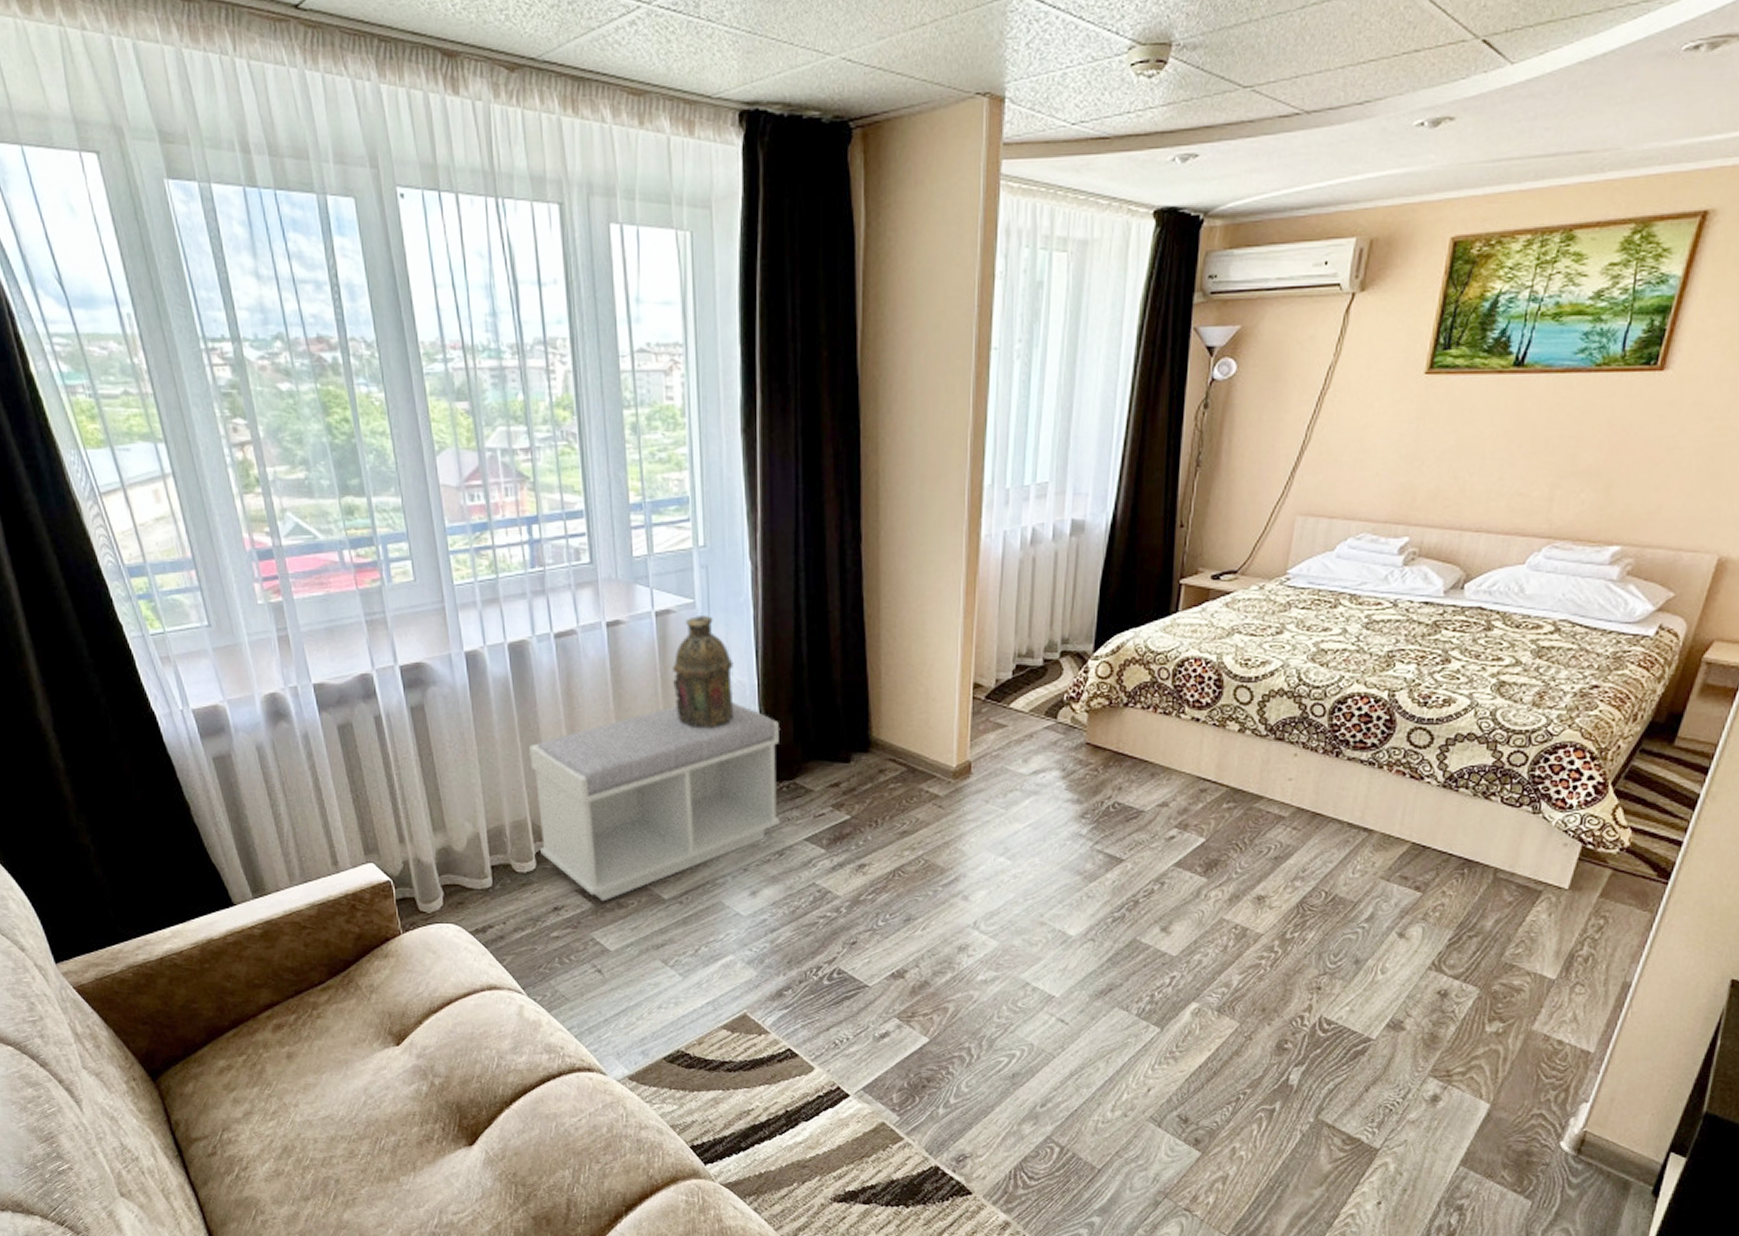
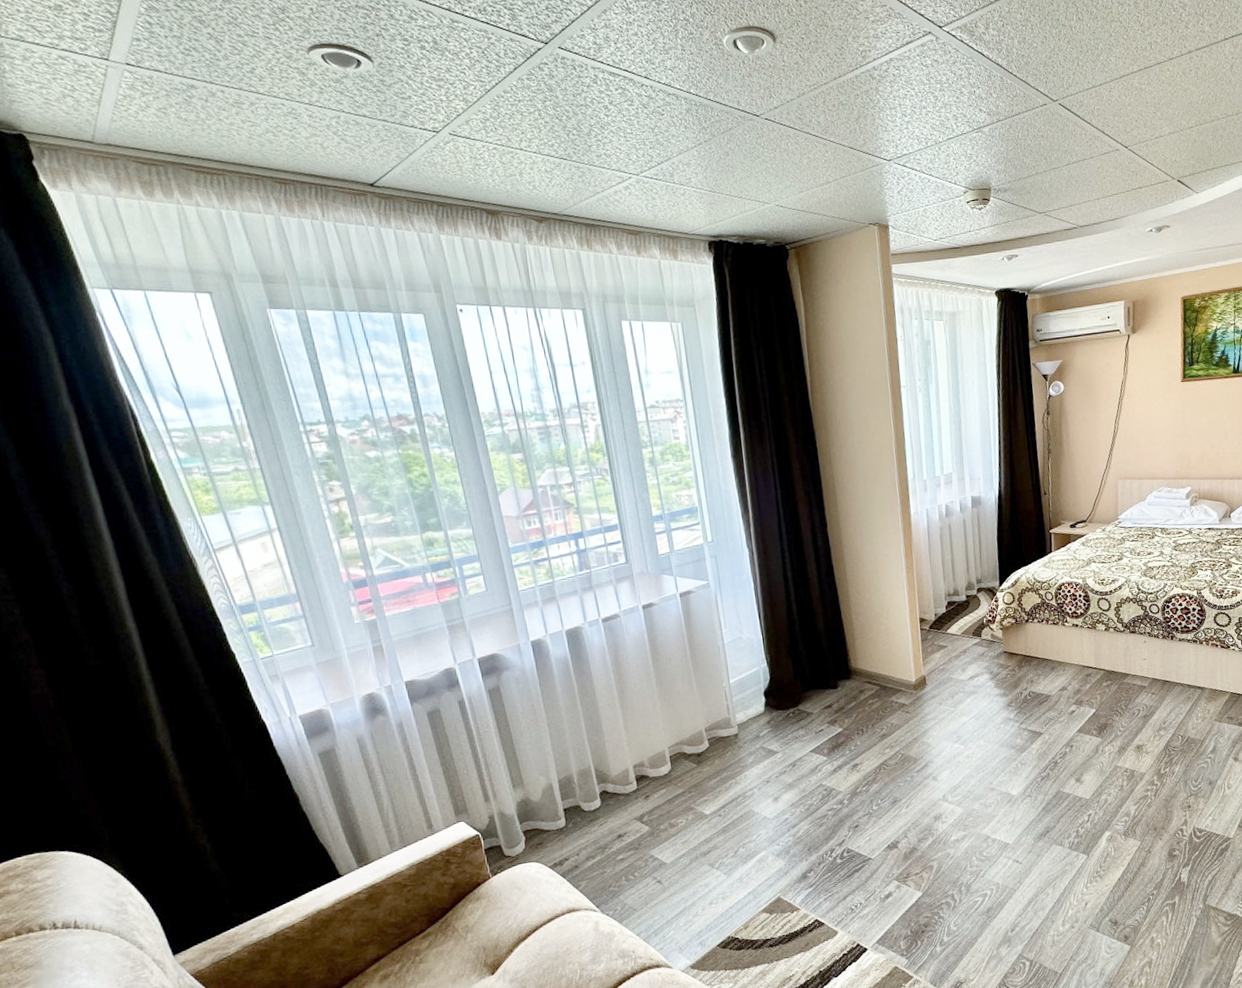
bench: present [529,702,781,902] -> none [588,654,791,825]
lantern: present [673,616,734,729] -> none [696,592,747,678]

